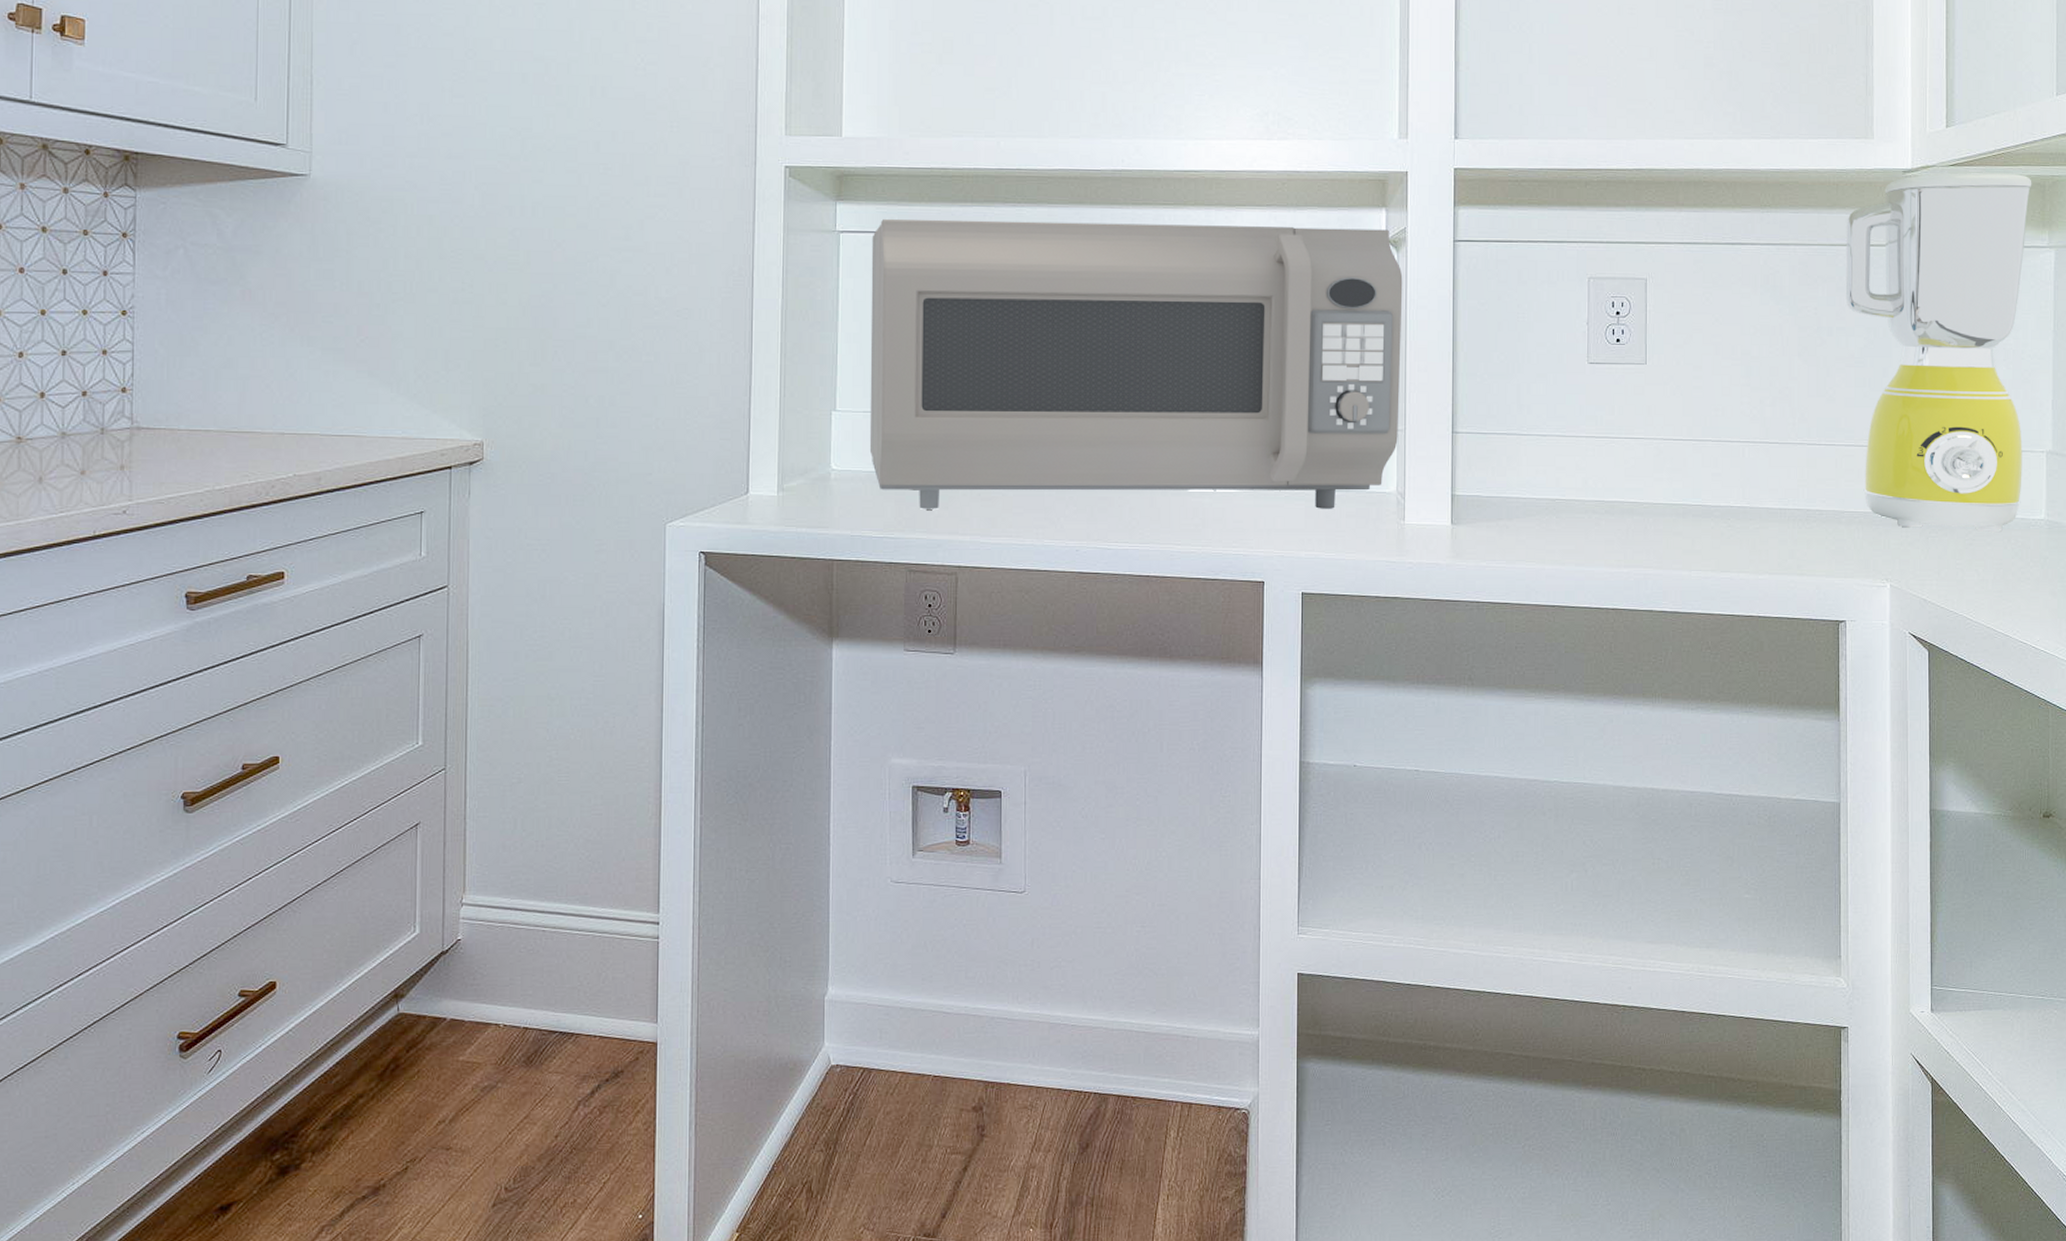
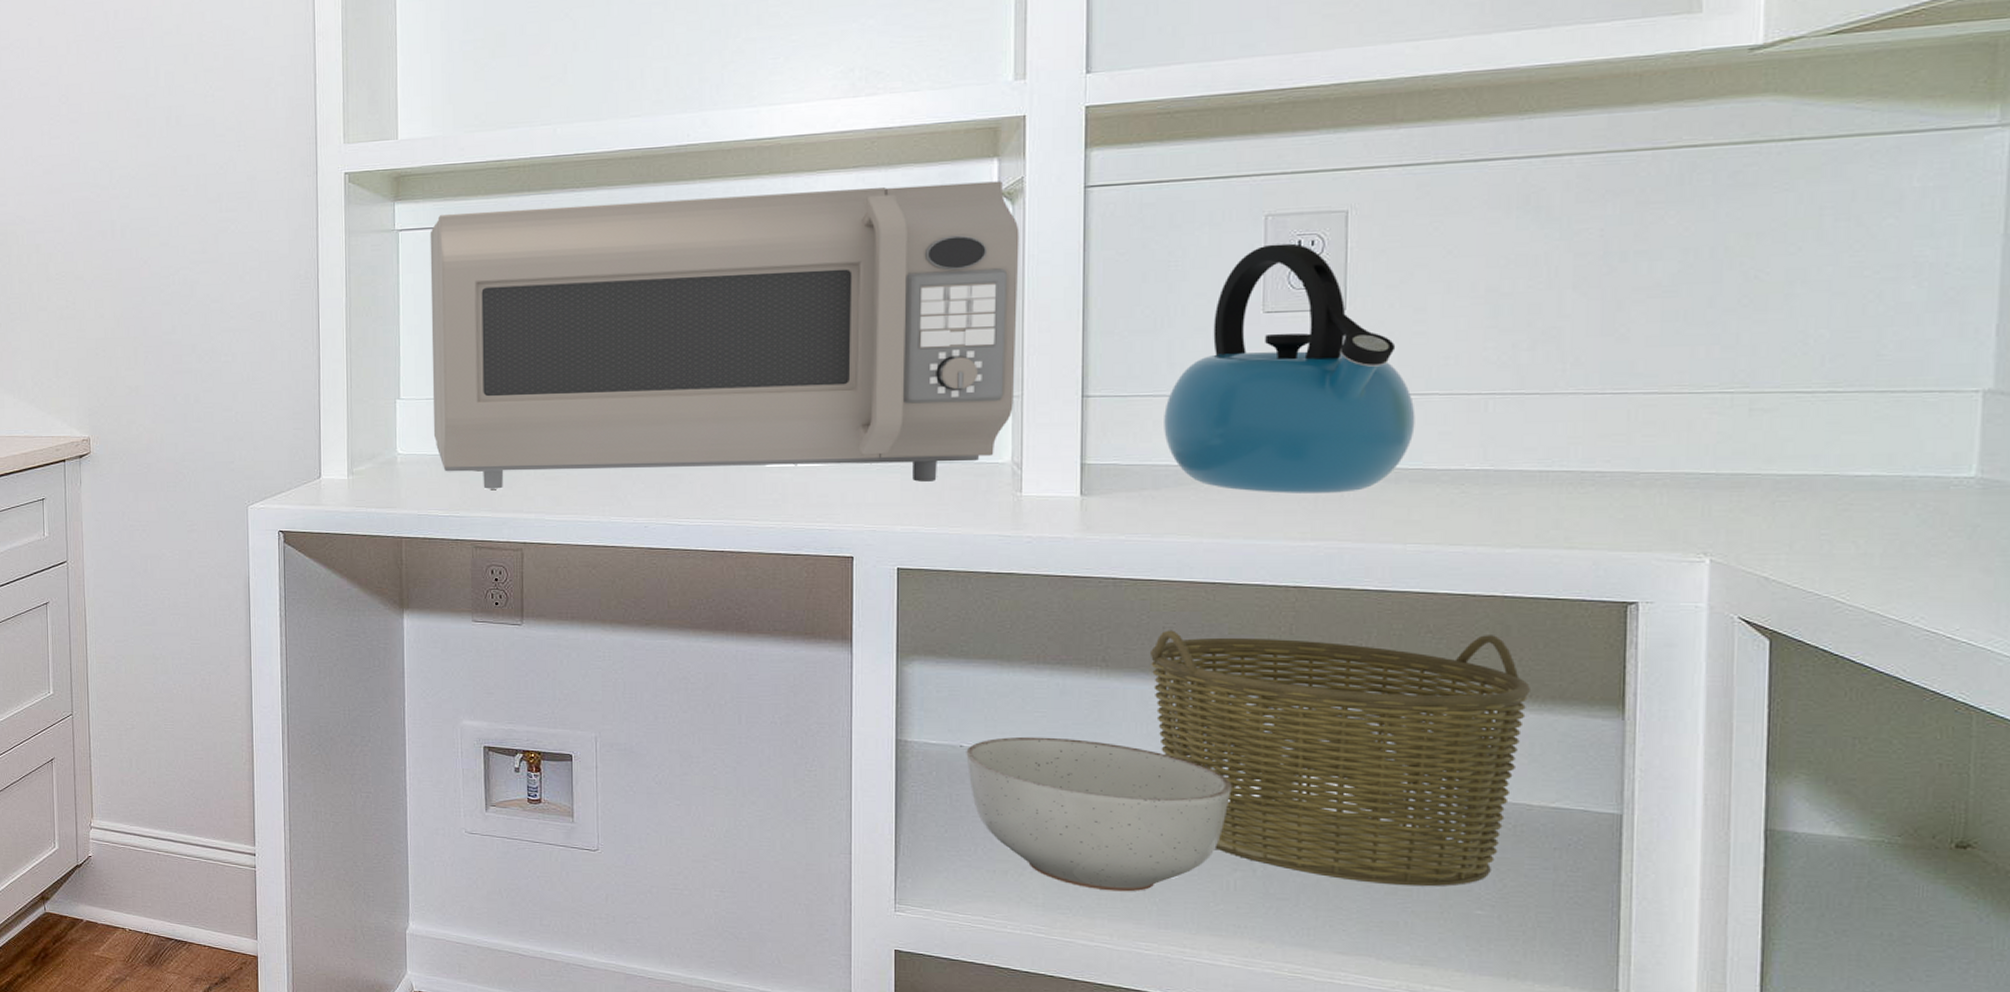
bowl: none [1359,754,1569,899] -> present [966,736,1232,892]
basket: none [1505,649,1777,877] -> present [1149,630,1530,887]
kettle: none [1515,303,1696,525] -> present [1164,243,1415,494]
blender: present [1845,170,2032,533] -> none [1649,33,1975,495]

